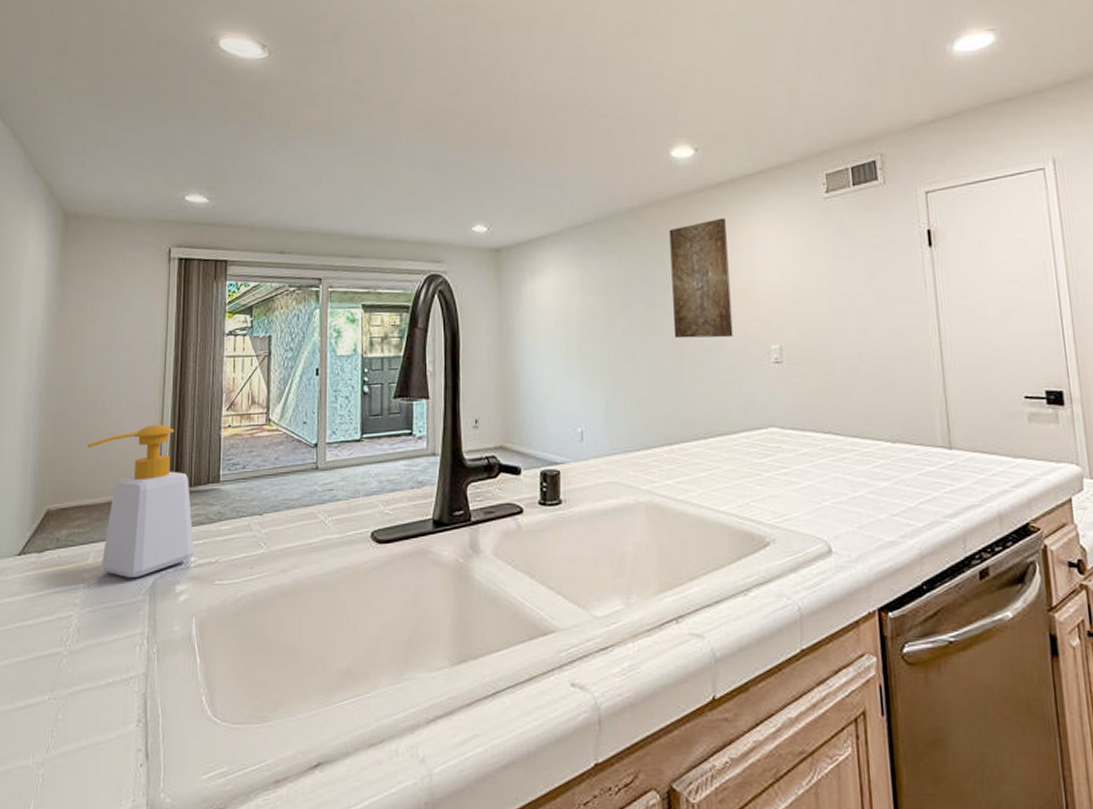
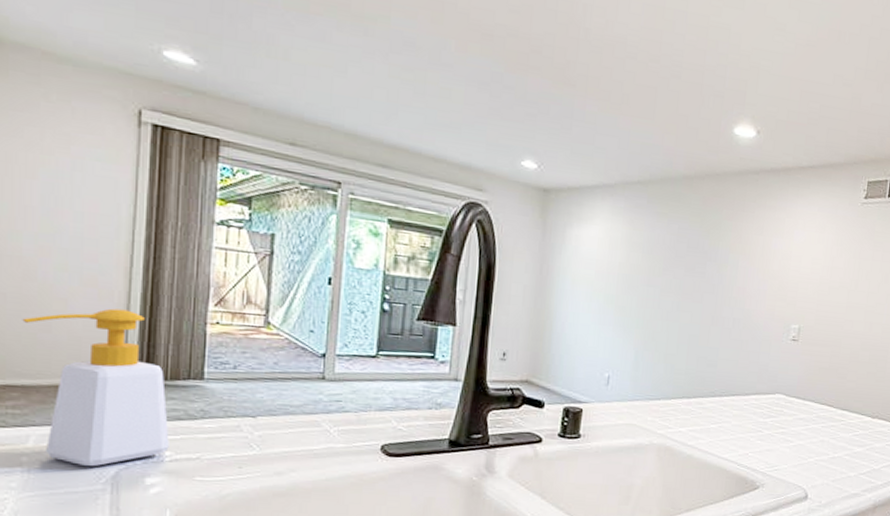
wall art: present [669,217,733,339] -> none [708,202,773,313]

